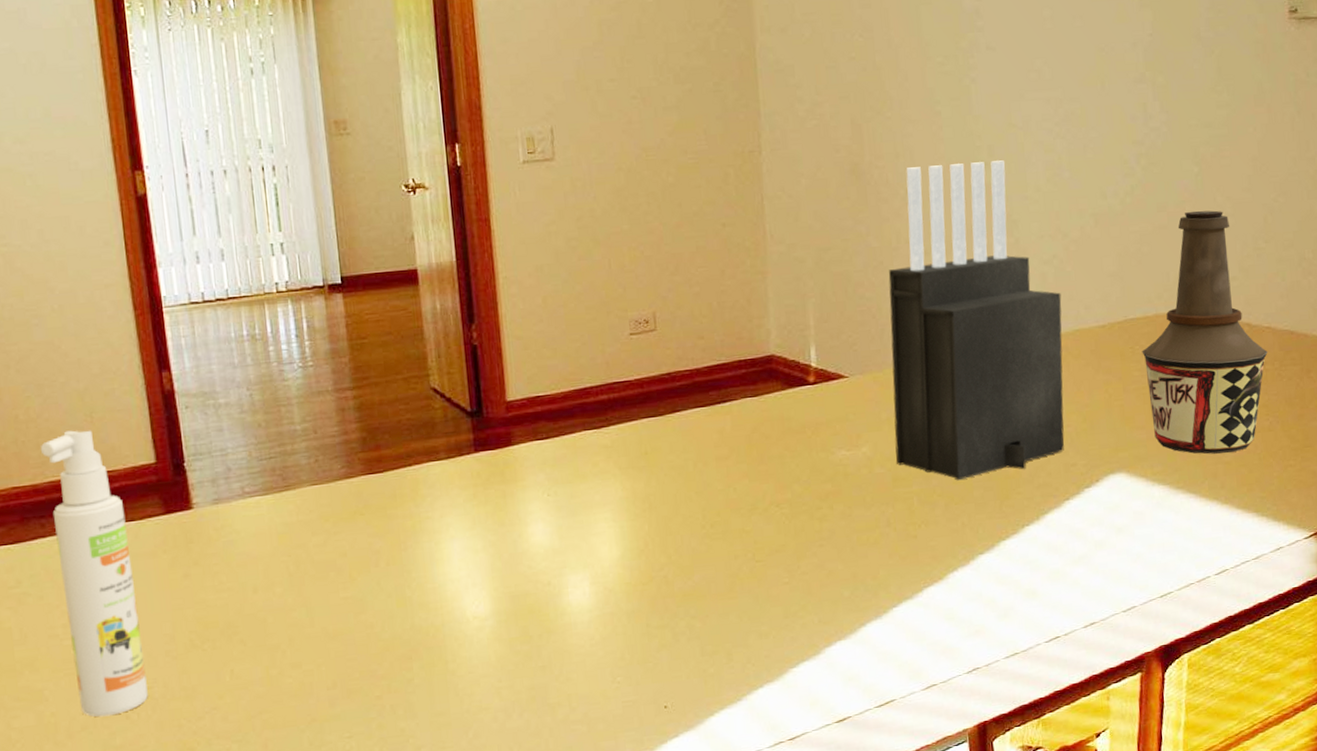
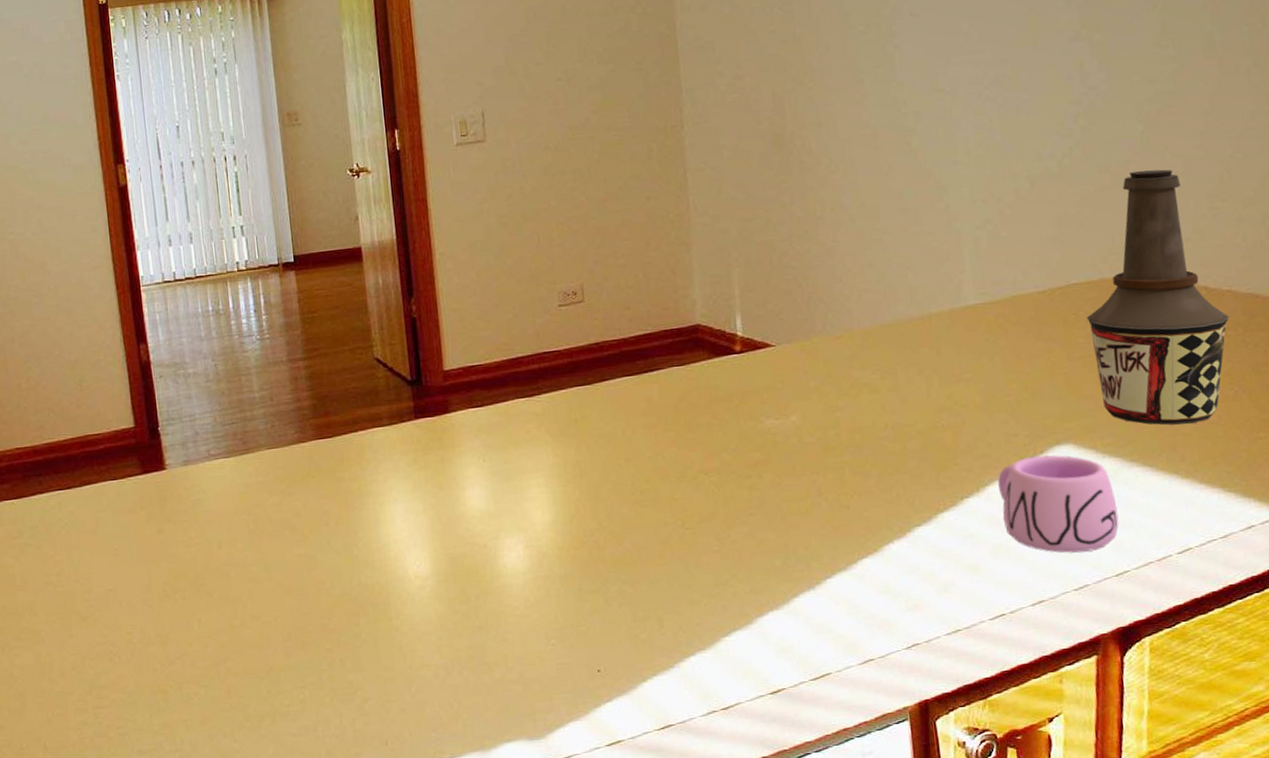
spray bottle: present [40,430,148,717] -> none [38,397,128,659]
knife block: present [888,160,1064,481] -> none [813,126,1004,451]
mug: none [1057,483,1165,577] -> present [998,455,1119,553]

